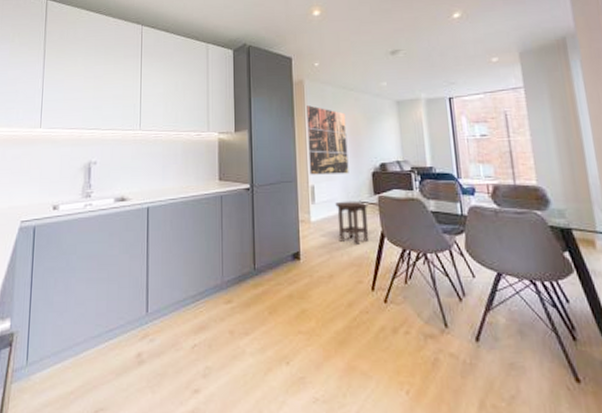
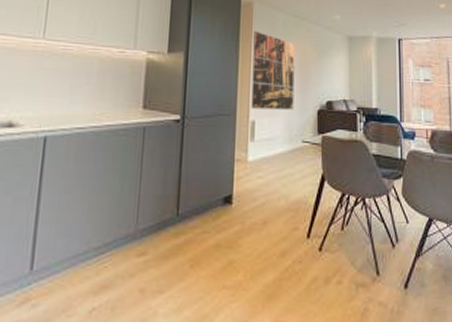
stool: present [335,200,369,244] -> none [276,139,311,188]

